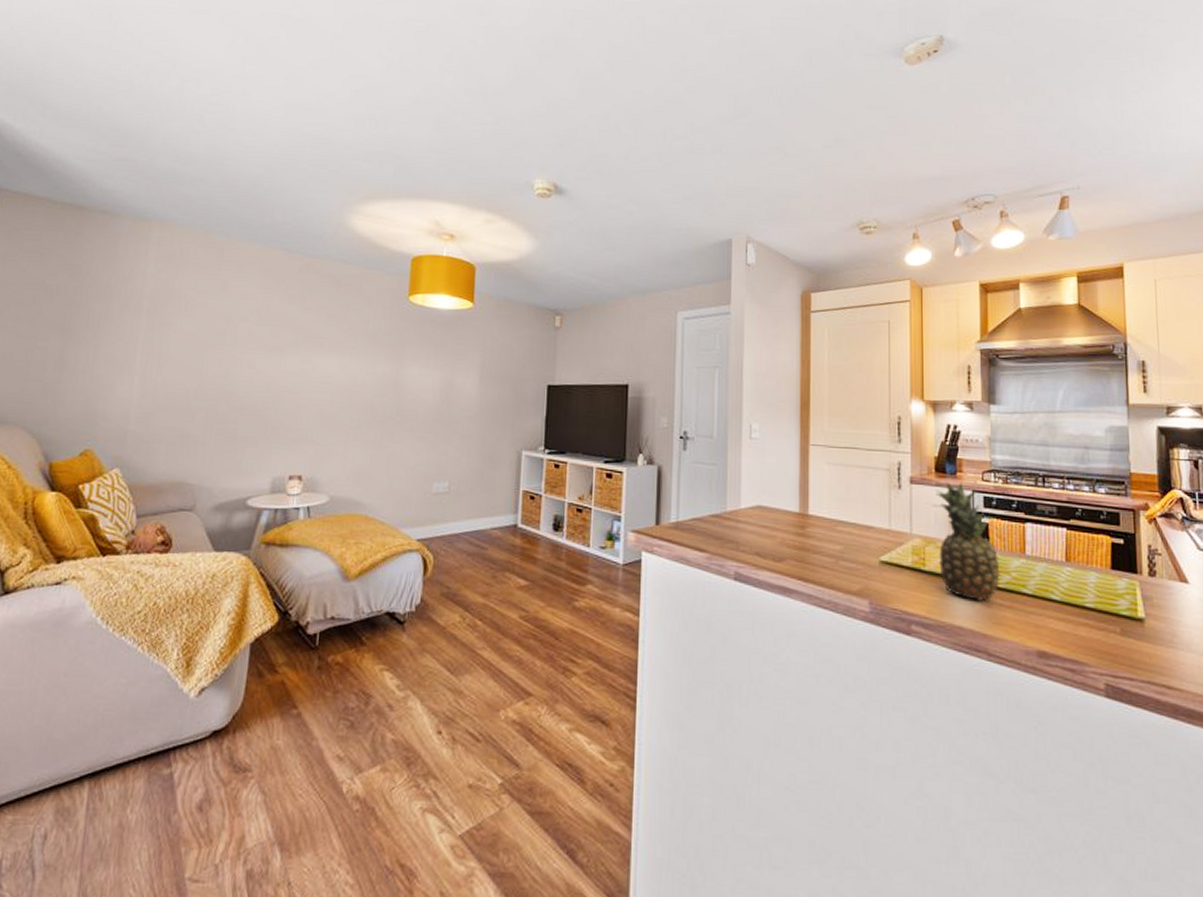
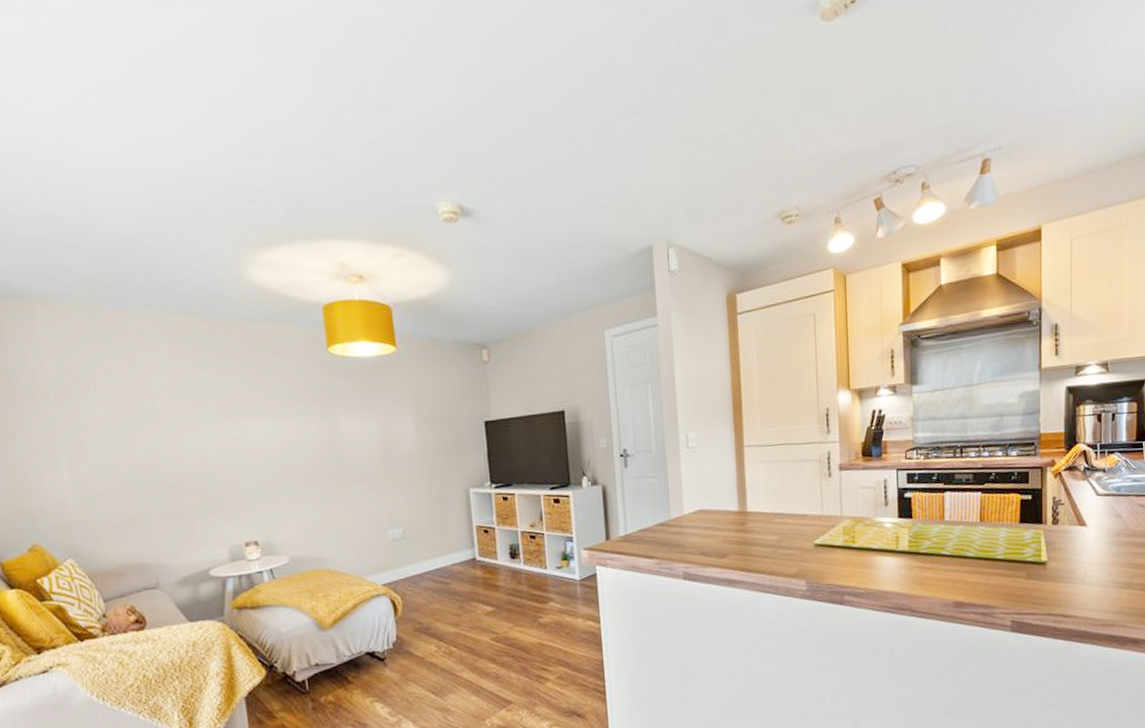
fruit: present [935,482,1000,601] -> none [863,463,922,567]

